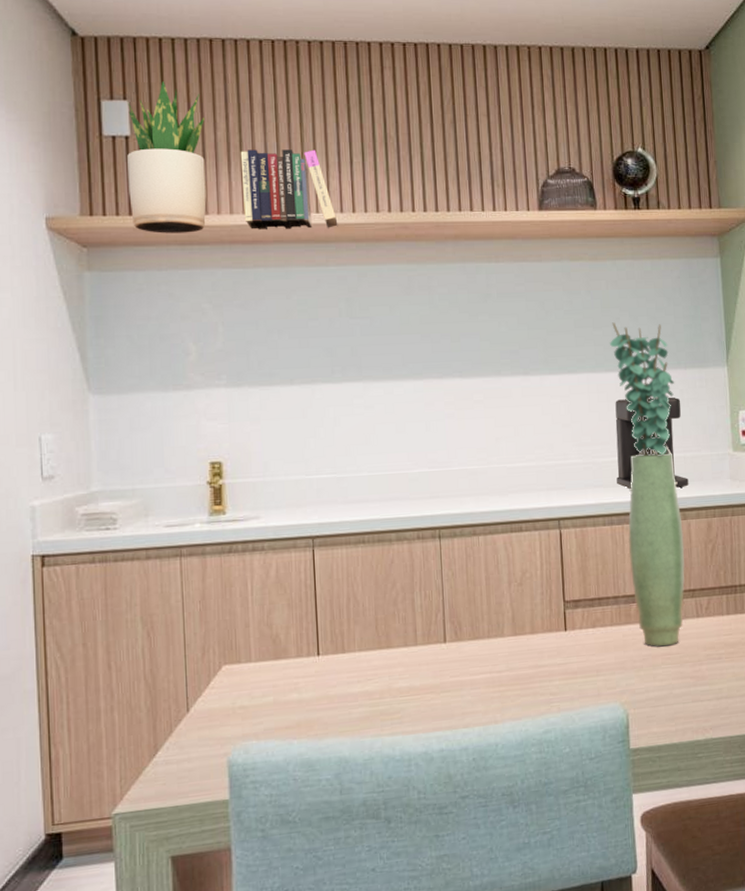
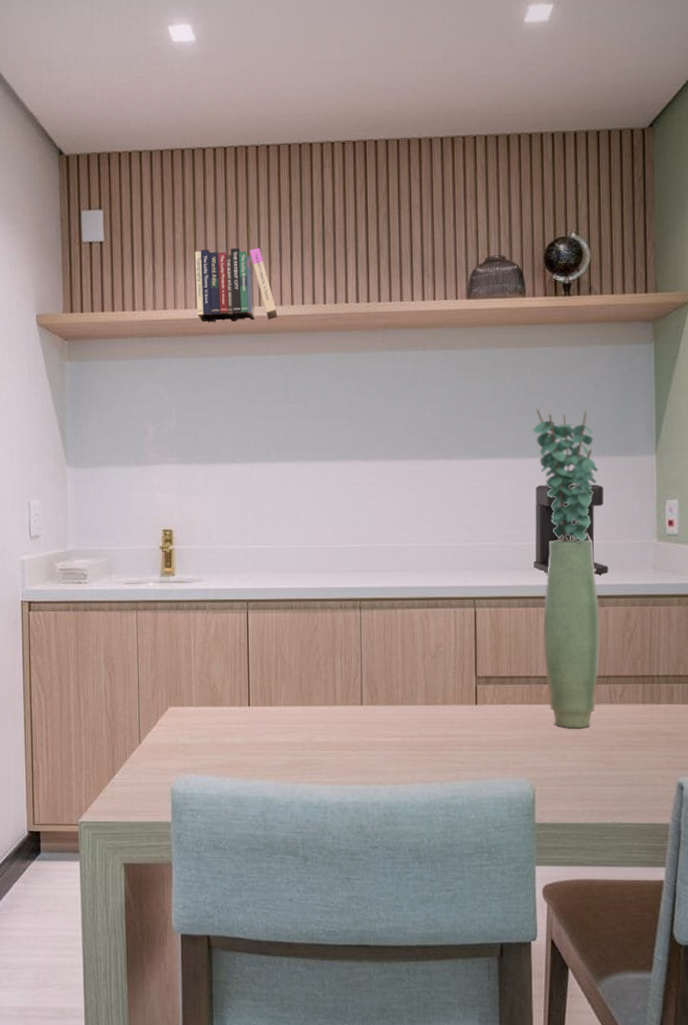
planter: present [127,81,207,234] -> none [101,191,166,327]

